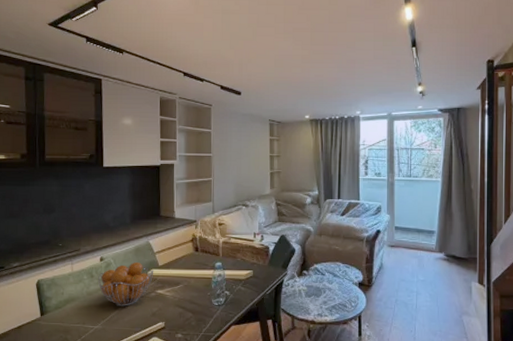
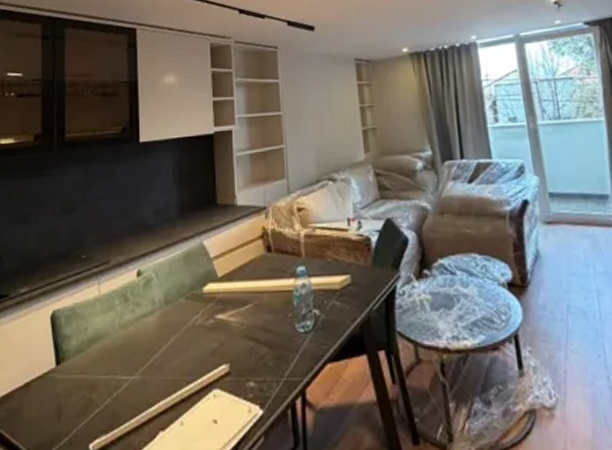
fruit basket: present [98,262,154,306] -> none [135,275,212,343]

